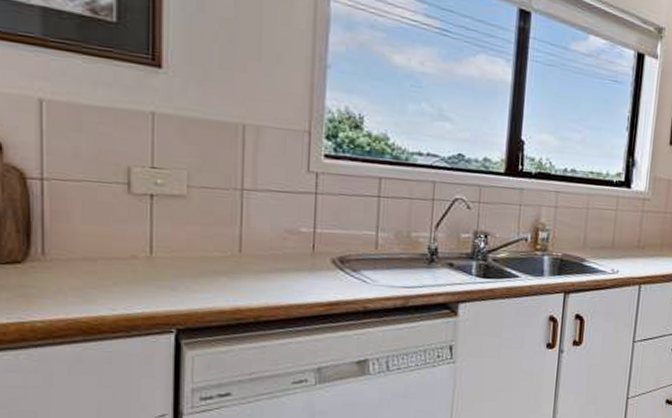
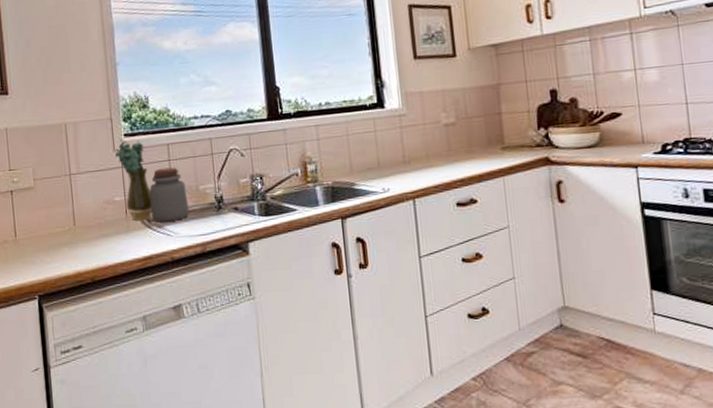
vase: none [309,159,350,260] -> present [115,139,152,221]
jar: none [345,203,395,267] -> present [149,167,190,222]

